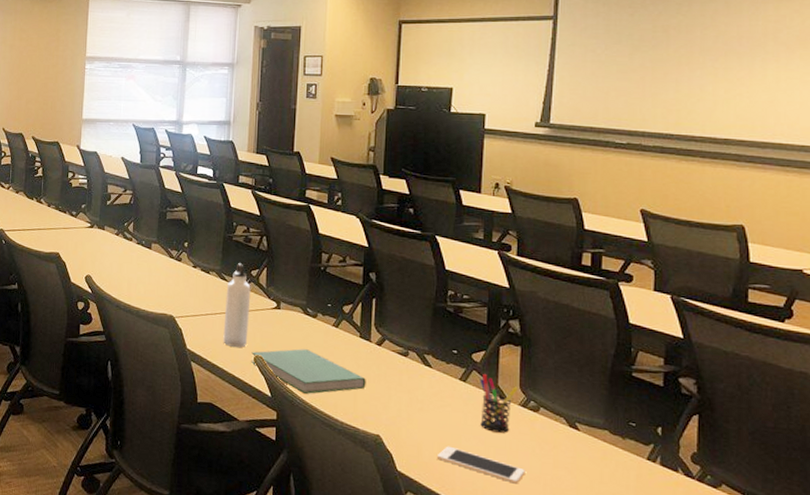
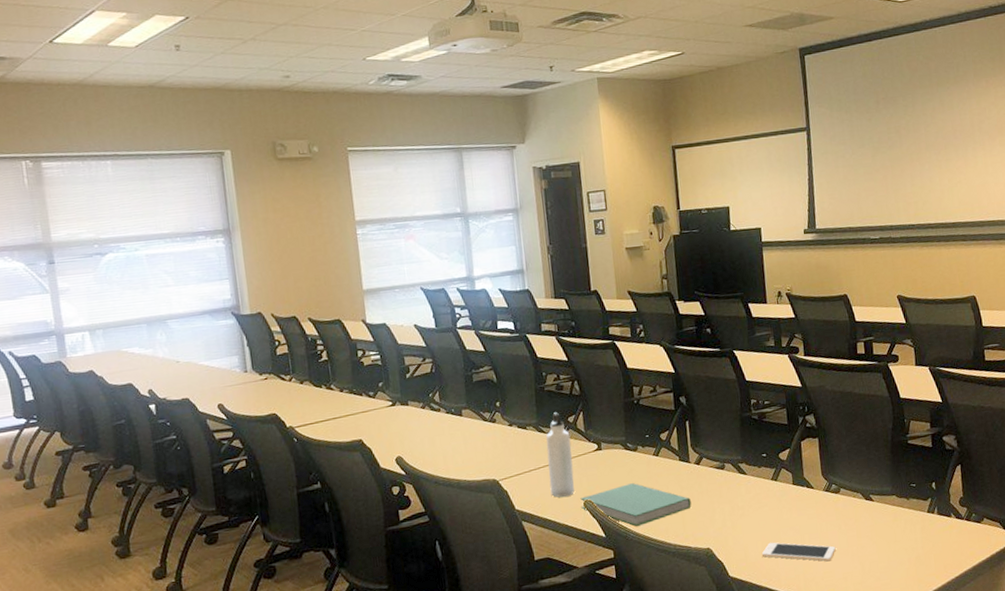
pen holder: present [480,374,518,433] -> none [788,470,821,520]

